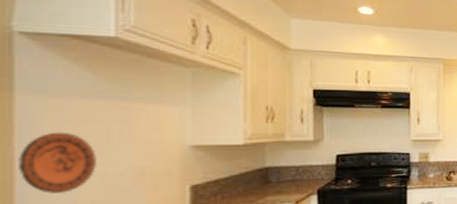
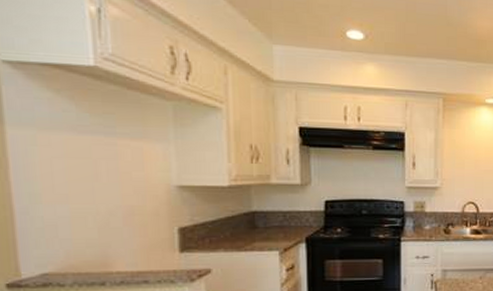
decorative plate: present [19,132,98,194] -> none [16,167,89,231]

